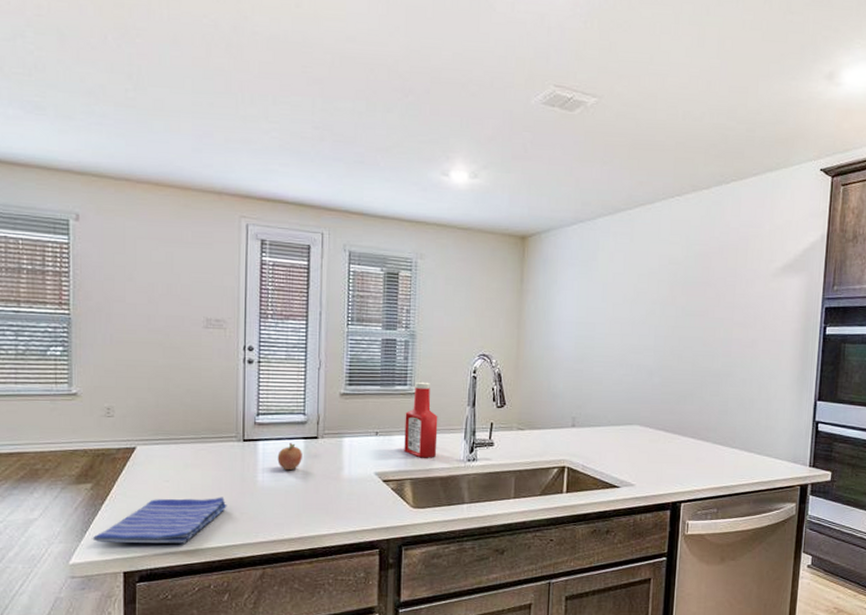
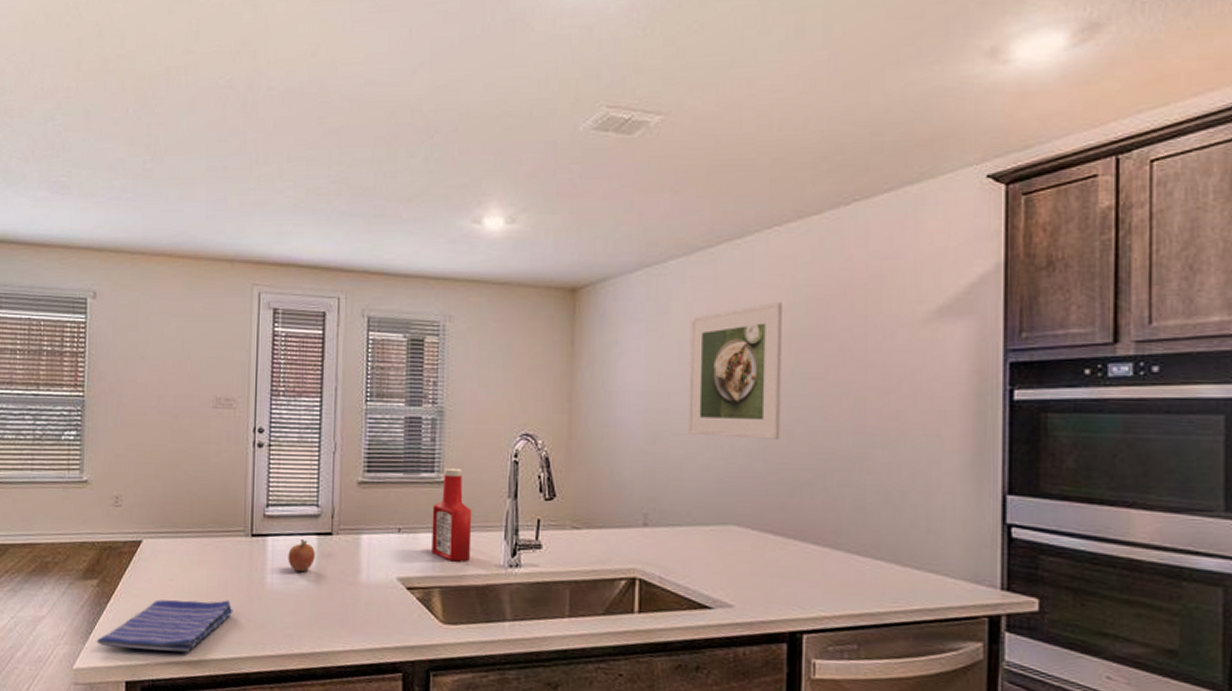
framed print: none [608,255,679,361] -> present [689,301,782,439]

